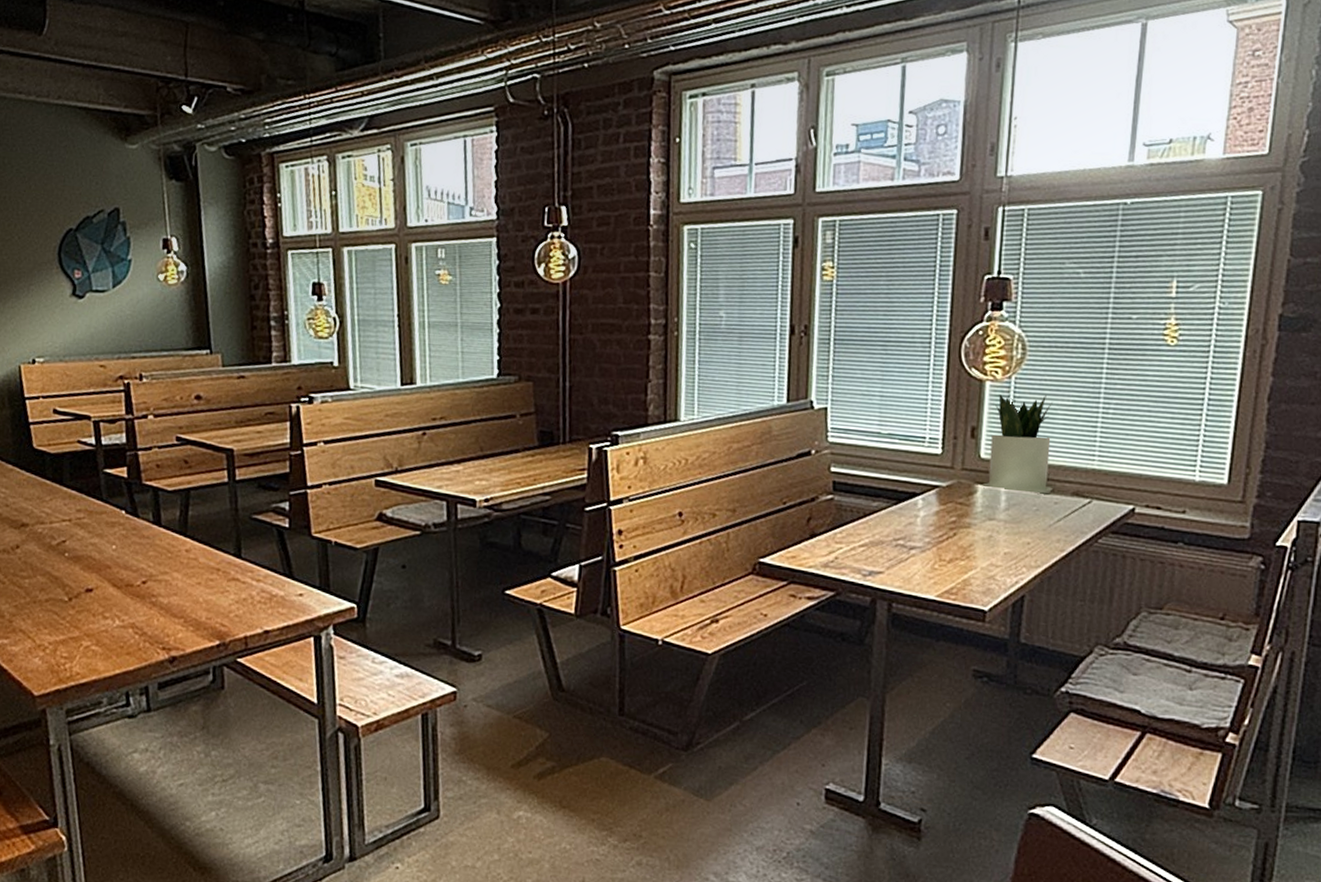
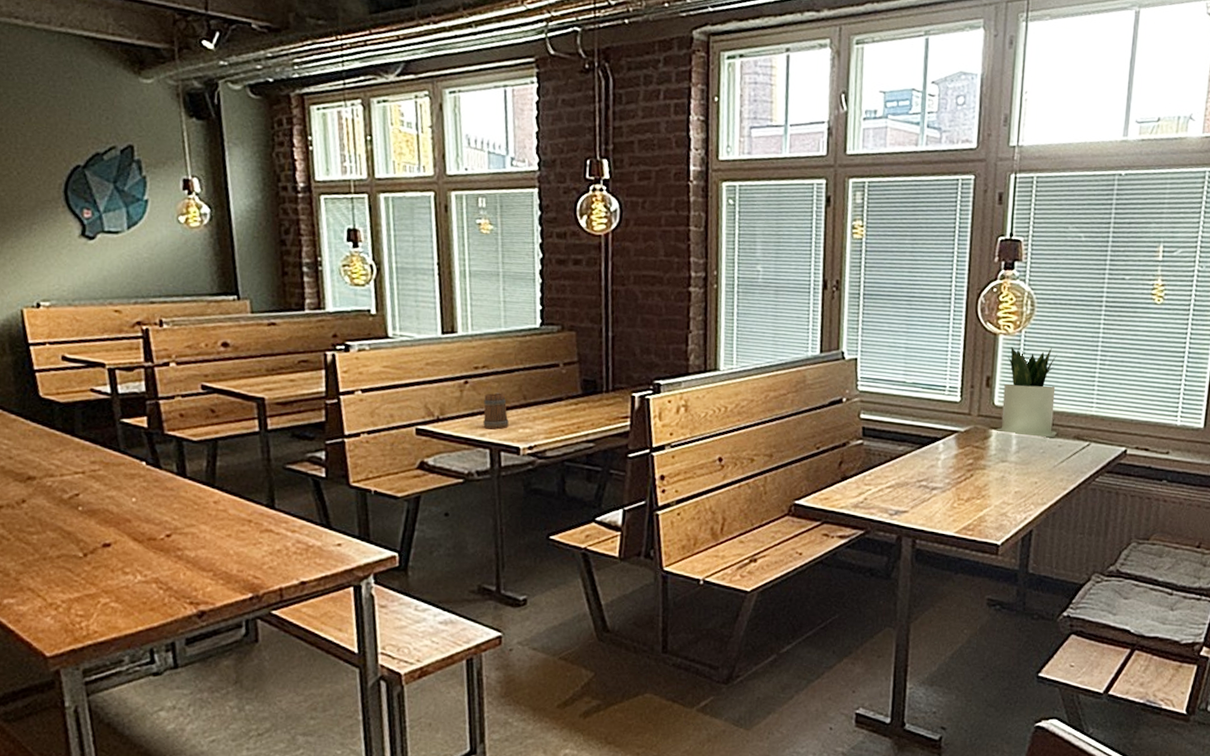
beer mug: none [440,444,466,482] -> present [483,392,509,430]

